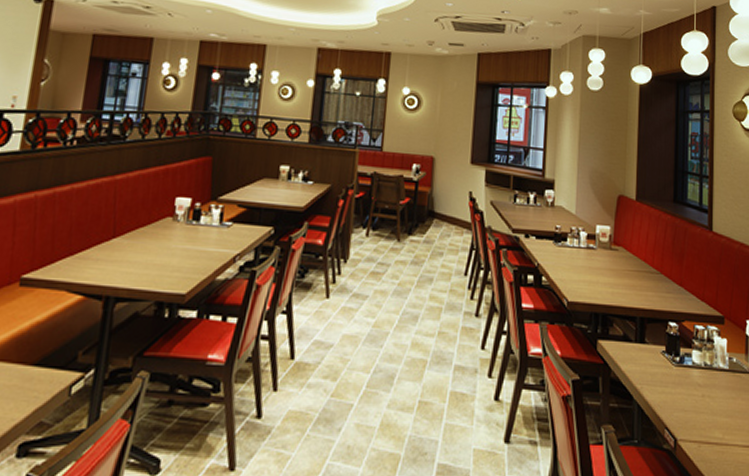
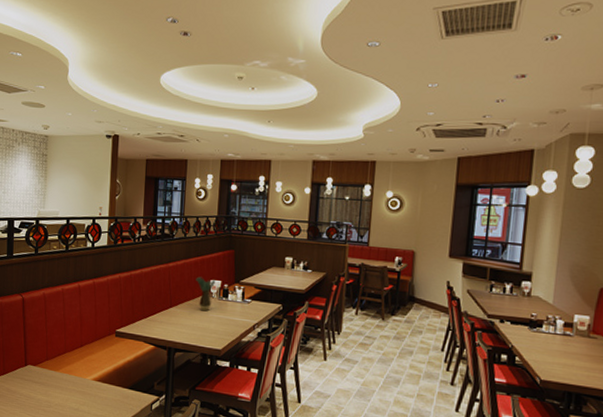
vase: none [154,192,185,241] -> present [196,276,216,312]

